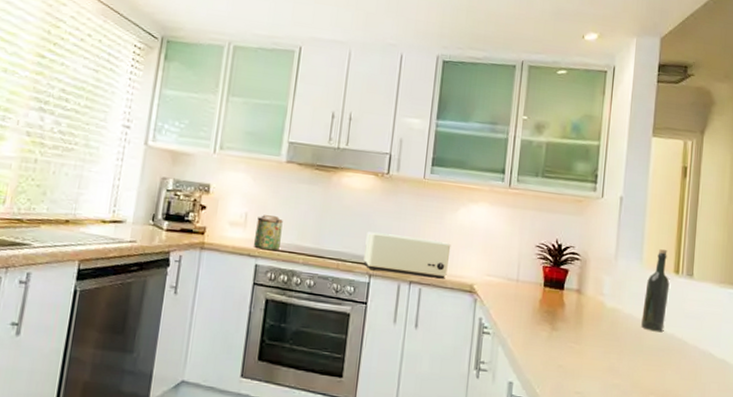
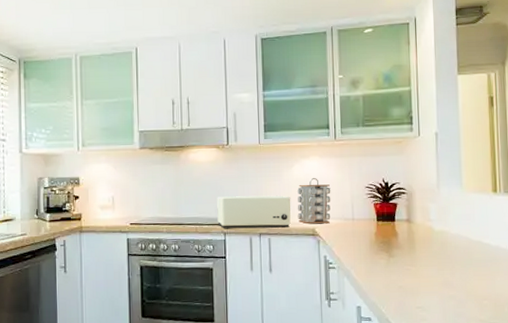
canister: present [253,215,283,252] -> none [122,196,145,226]
spice rack: none [455,225,497,282] -> present [297,177,331,225]
wine bottle: present [640,249,670,333] -> none [467,173,490,246]

